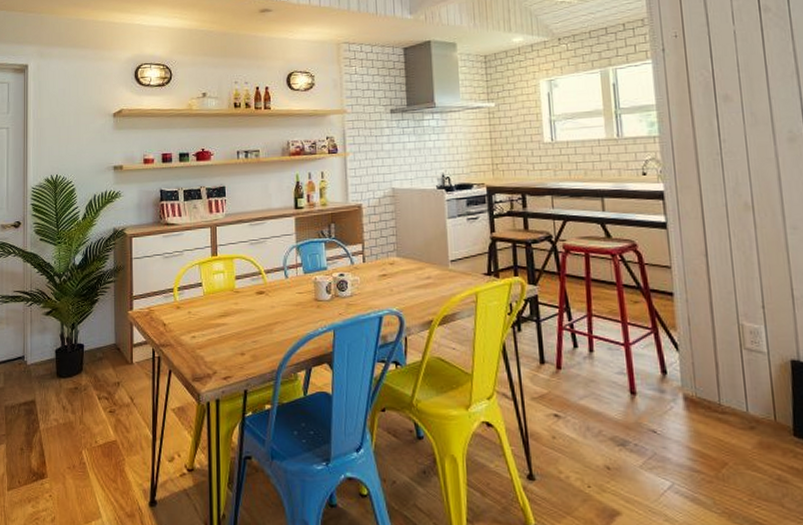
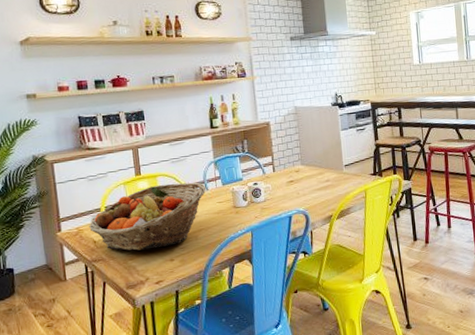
fruit basket: none [160,267,286,339] -> present [89,182,207,251]

